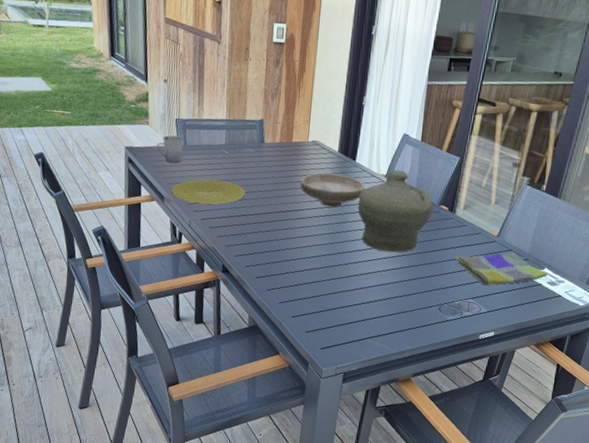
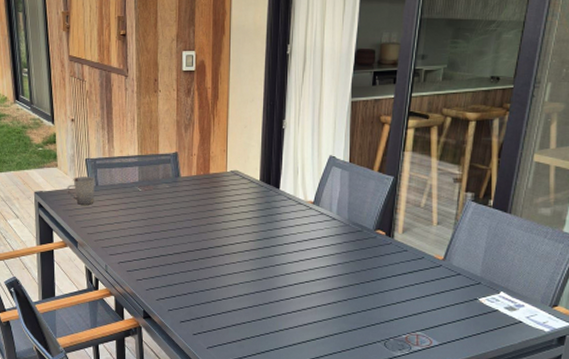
plate: present [172,179,246,205] -> none [85,220,163,246]
bowl: present [300,173,365,207] -> none [221,204,292,240]
jar: present [357,169,434,253] -> none [285,195,369,286]
dish towel: present [455,251,548,286] -> none [398,275,505,316]

